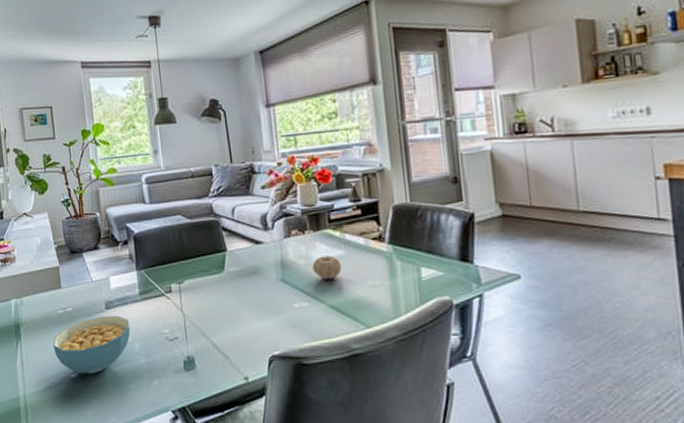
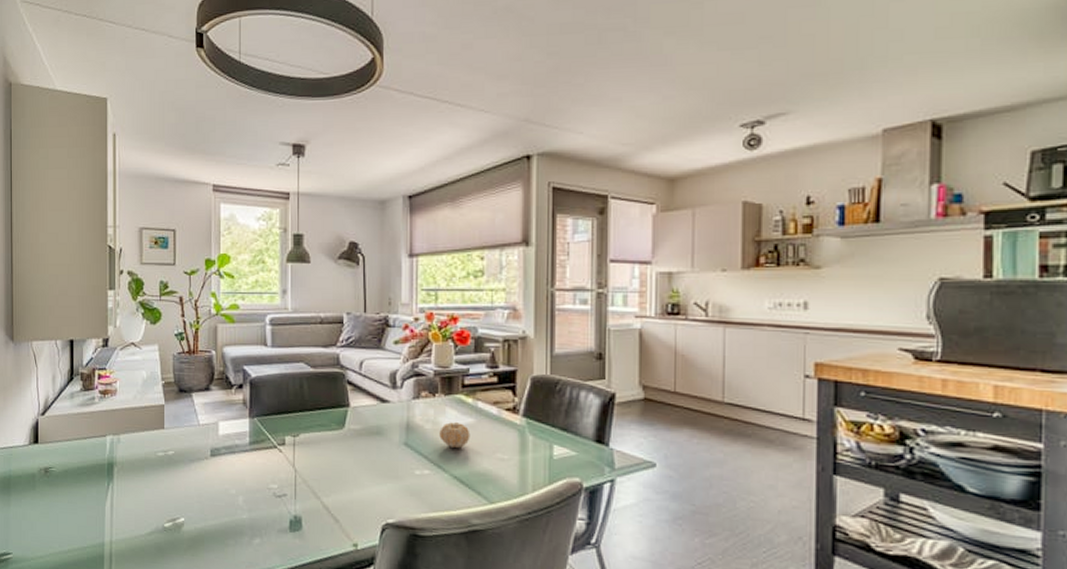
cereal bowl: present [53,315,130,374] -> none [148,463,235,525]

